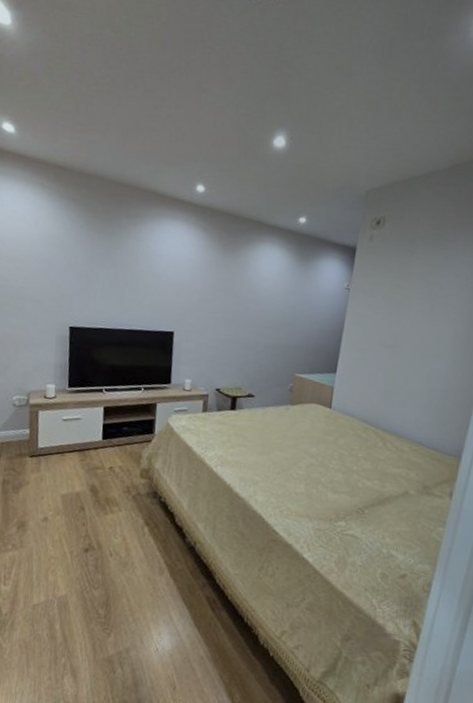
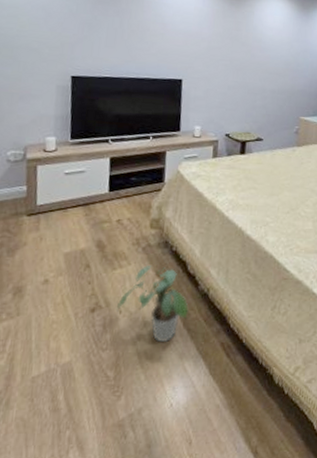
potted plant: none [107,513,176,589] -> present [116,265,189,342]

